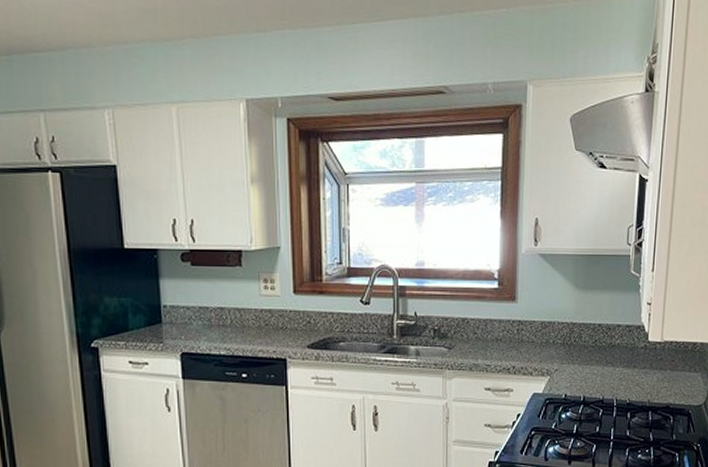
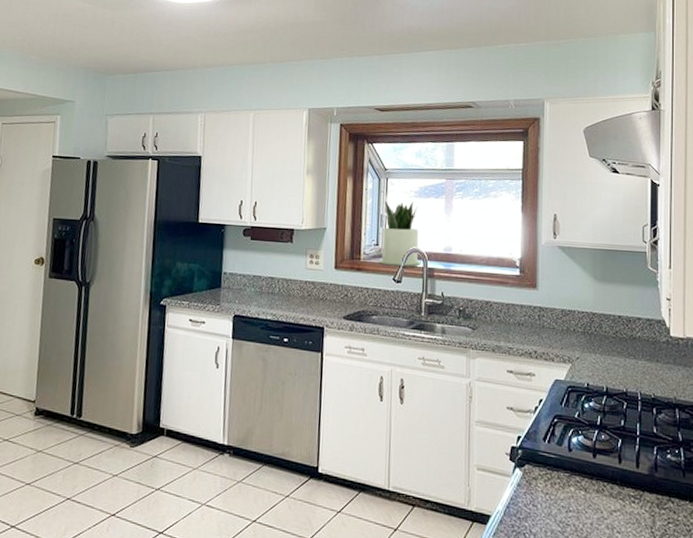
planter: none [342,210,391,288] -> present [378,201,421,268]

